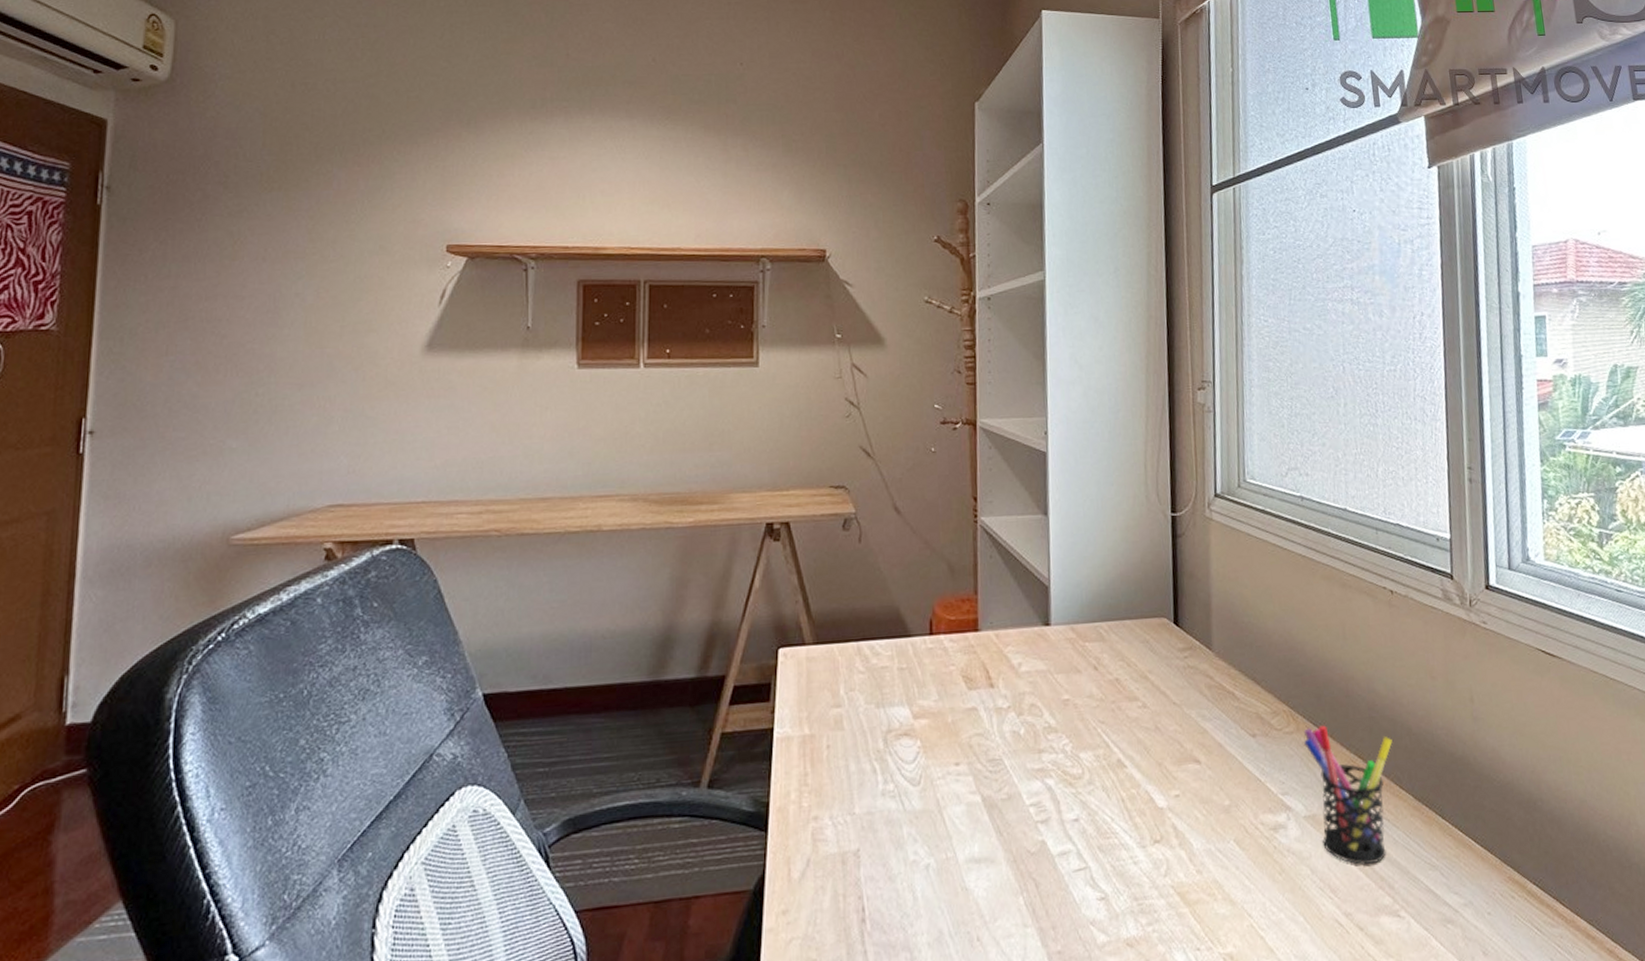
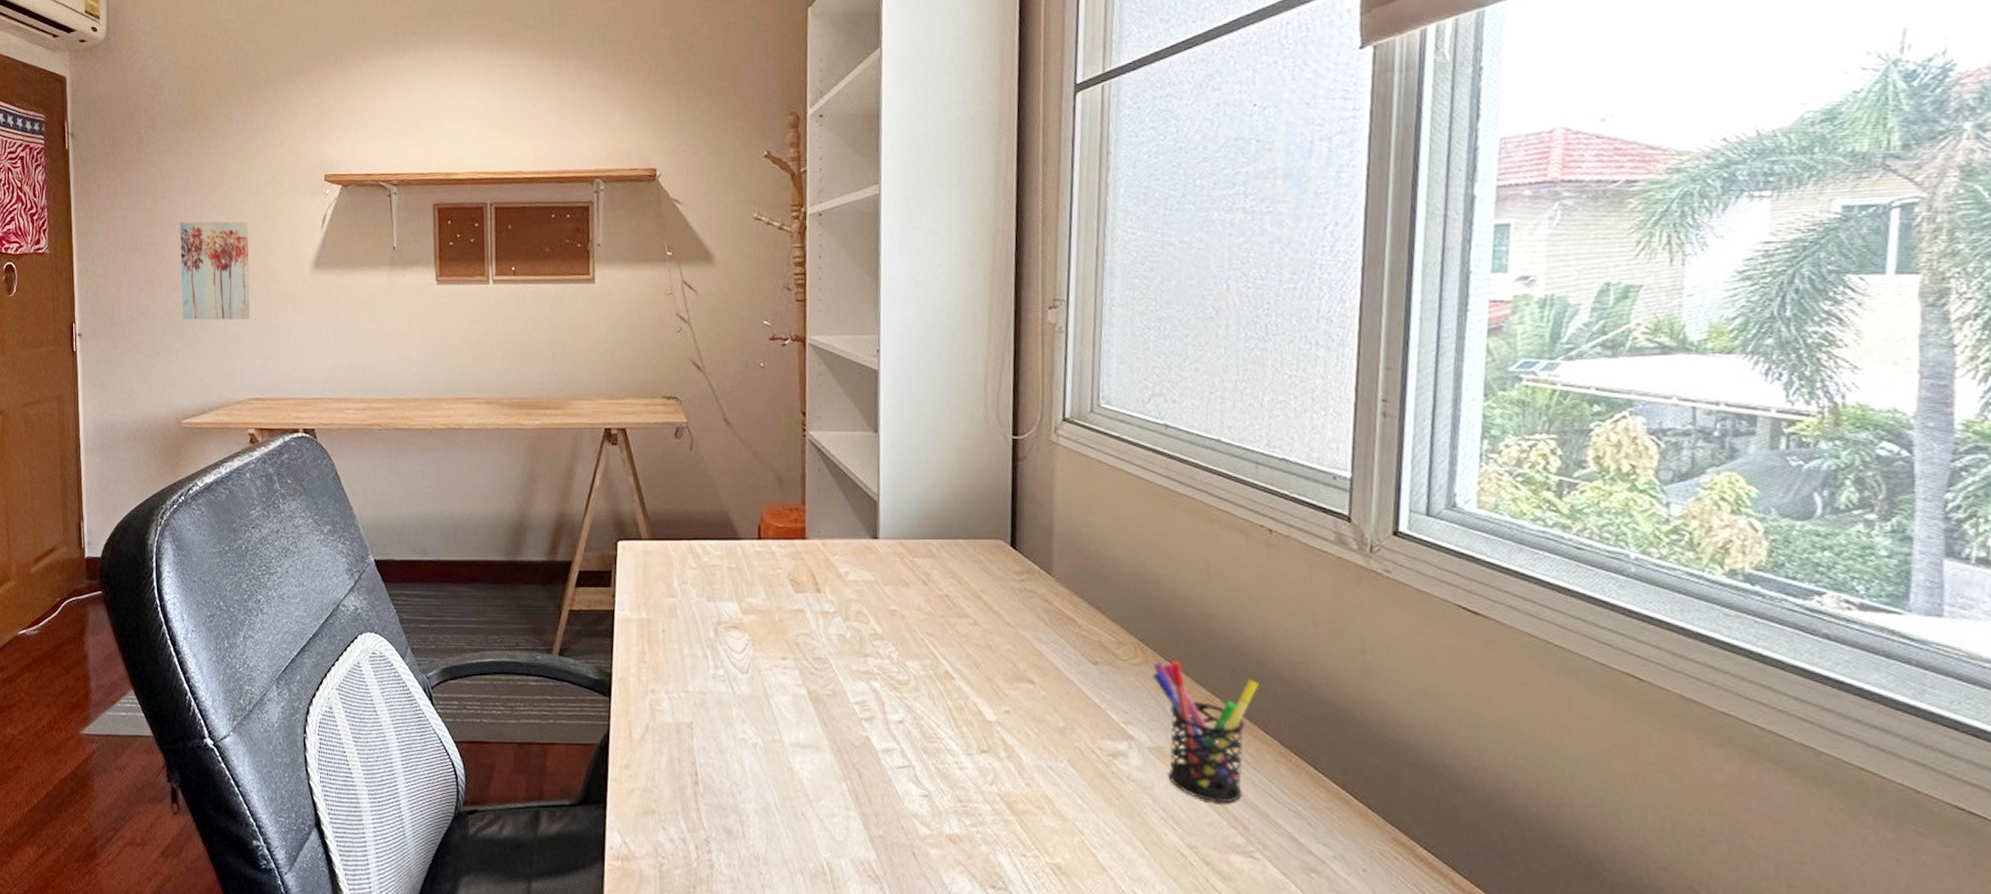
wall art: none [243,294,344,413] -> present [179,221,250,321]

